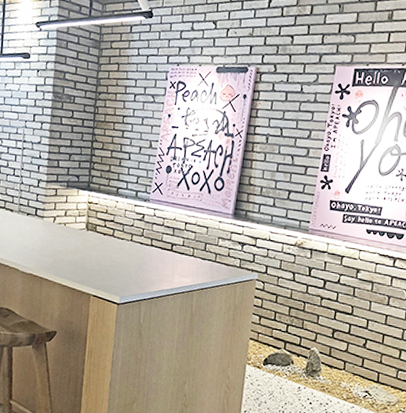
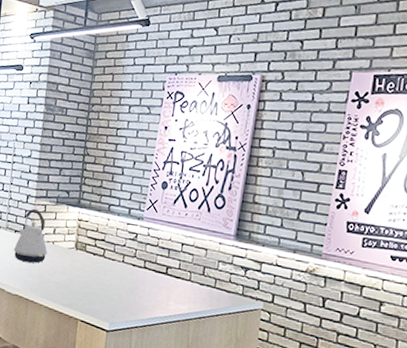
kettle: none [27,192,60,244] -> present [14,208,48,263]

